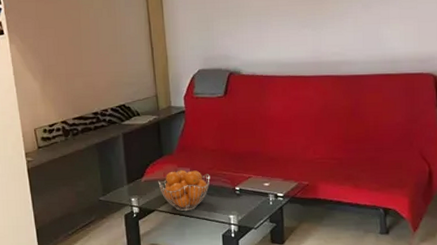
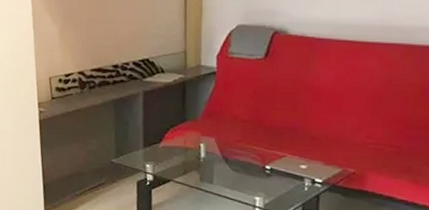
fruit basket: present [158,170,210,212] -> none [177,139,238,186]

